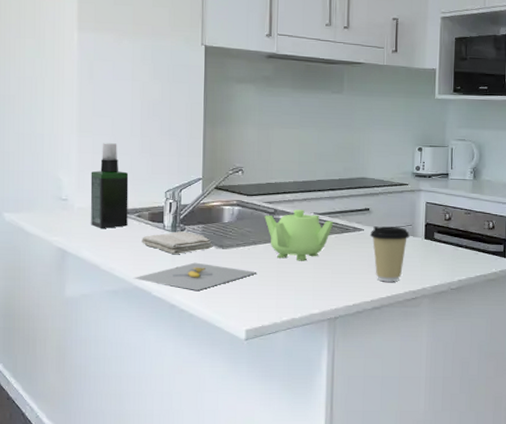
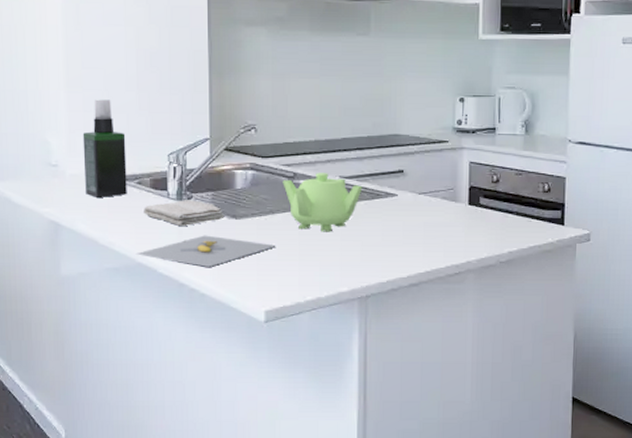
coffee cup: present [369,226,410,282] -> none [404,191,451,255]

